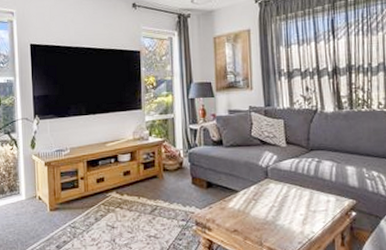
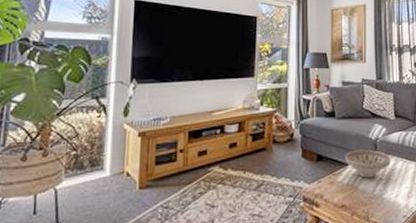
decorative bowl: none [235,176,283,205] -> present [345,149,390,178]

